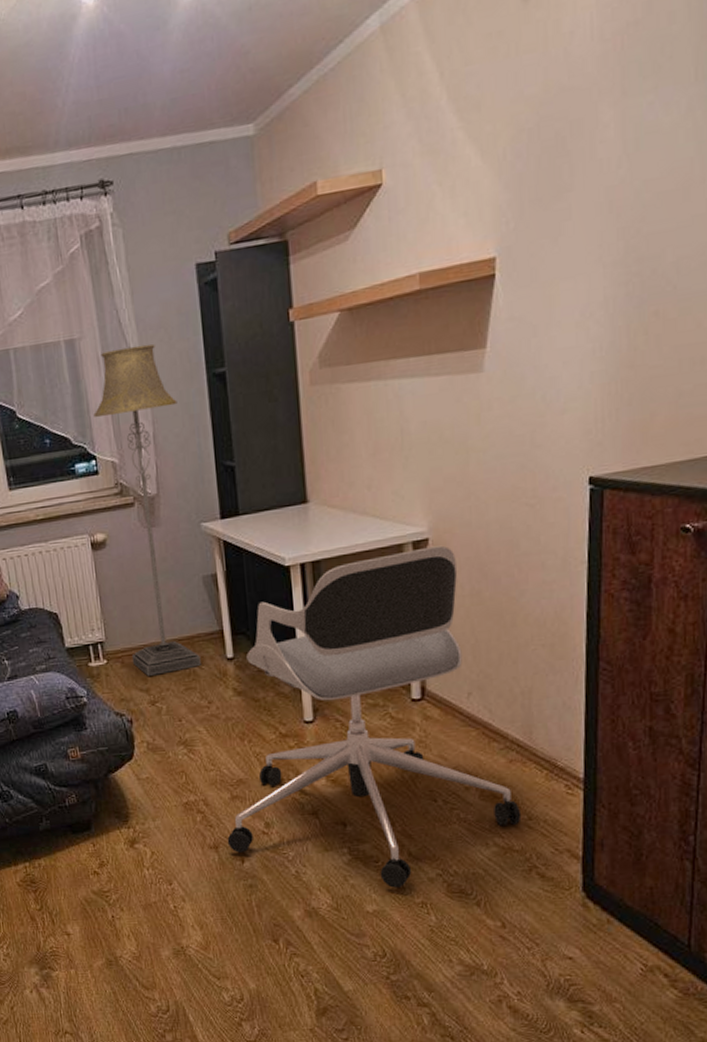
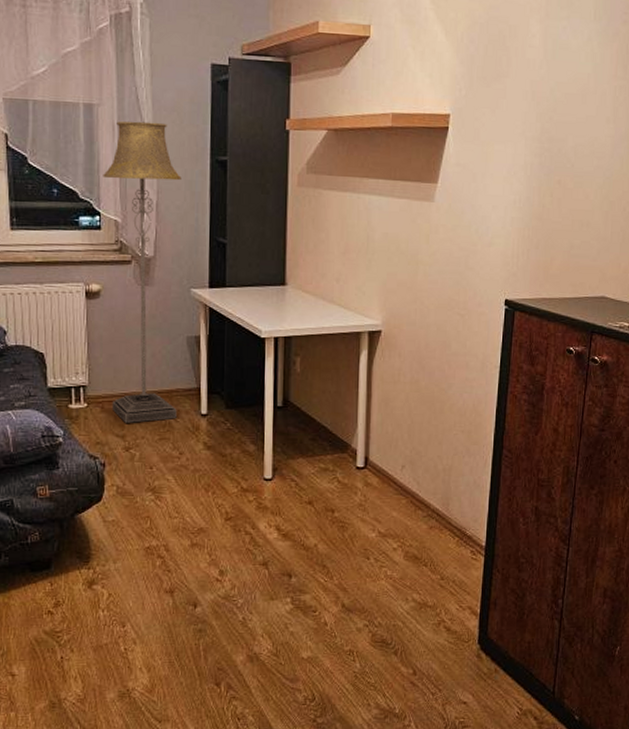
office chair: present [227,545,522,888] -> none [183,338,436,636]

